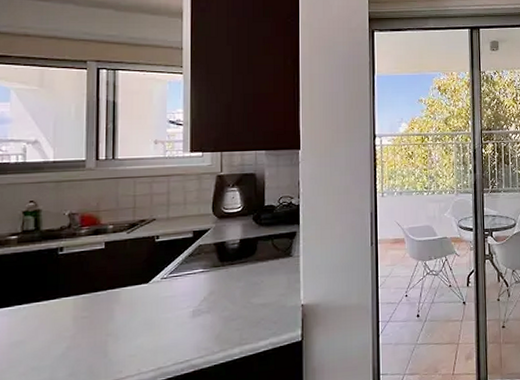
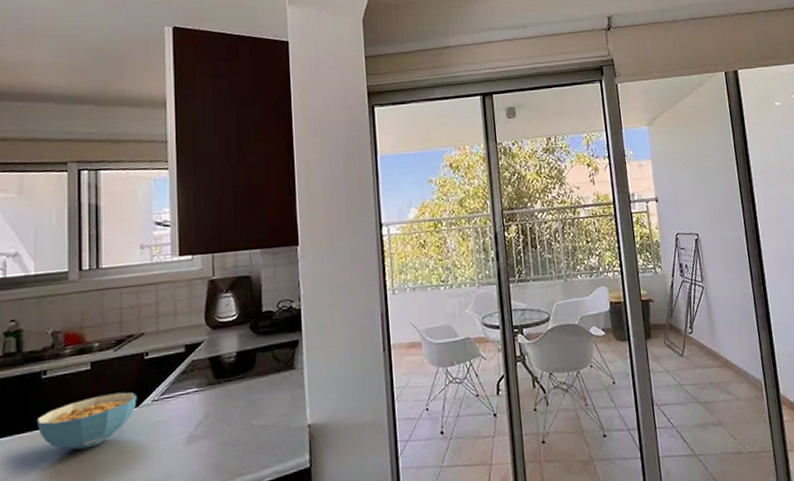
cereal bowl: none [52,269,148,318] -> present [36,392,137,450]

